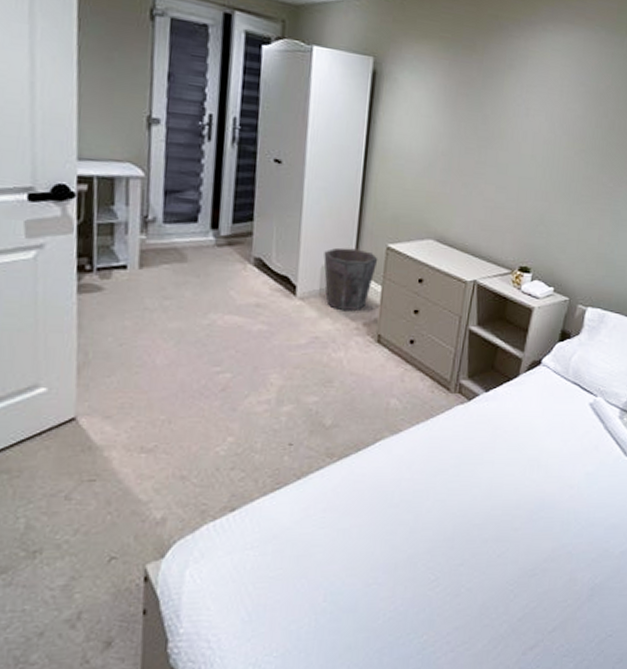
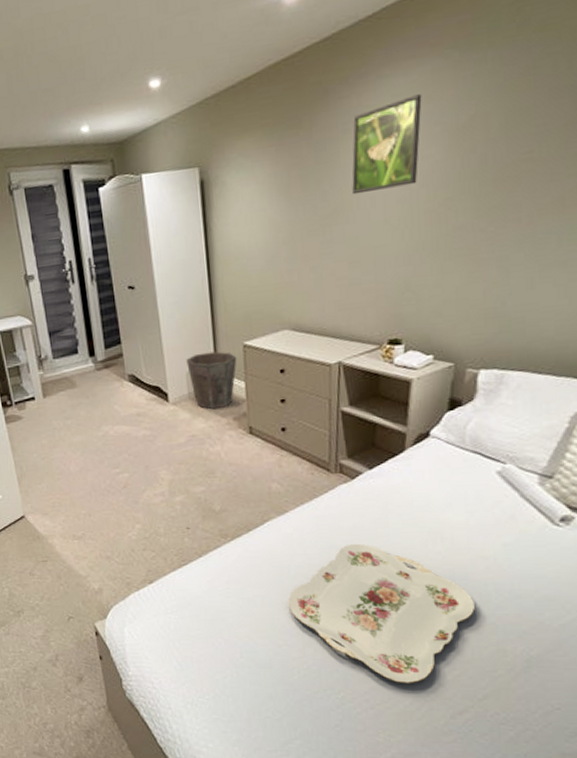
serving tray: none [386,468,557,621] -> present [288,543,475,684]
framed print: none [509,54,574,131] -> present [352,94,422,195]

